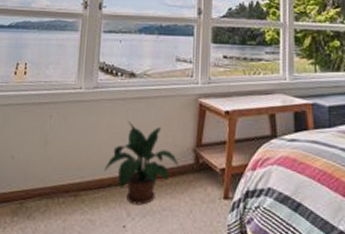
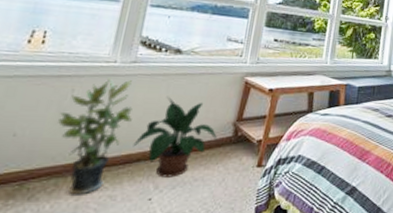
potted plant: none [43,103,100,217] -> present [58,77,133,195]

